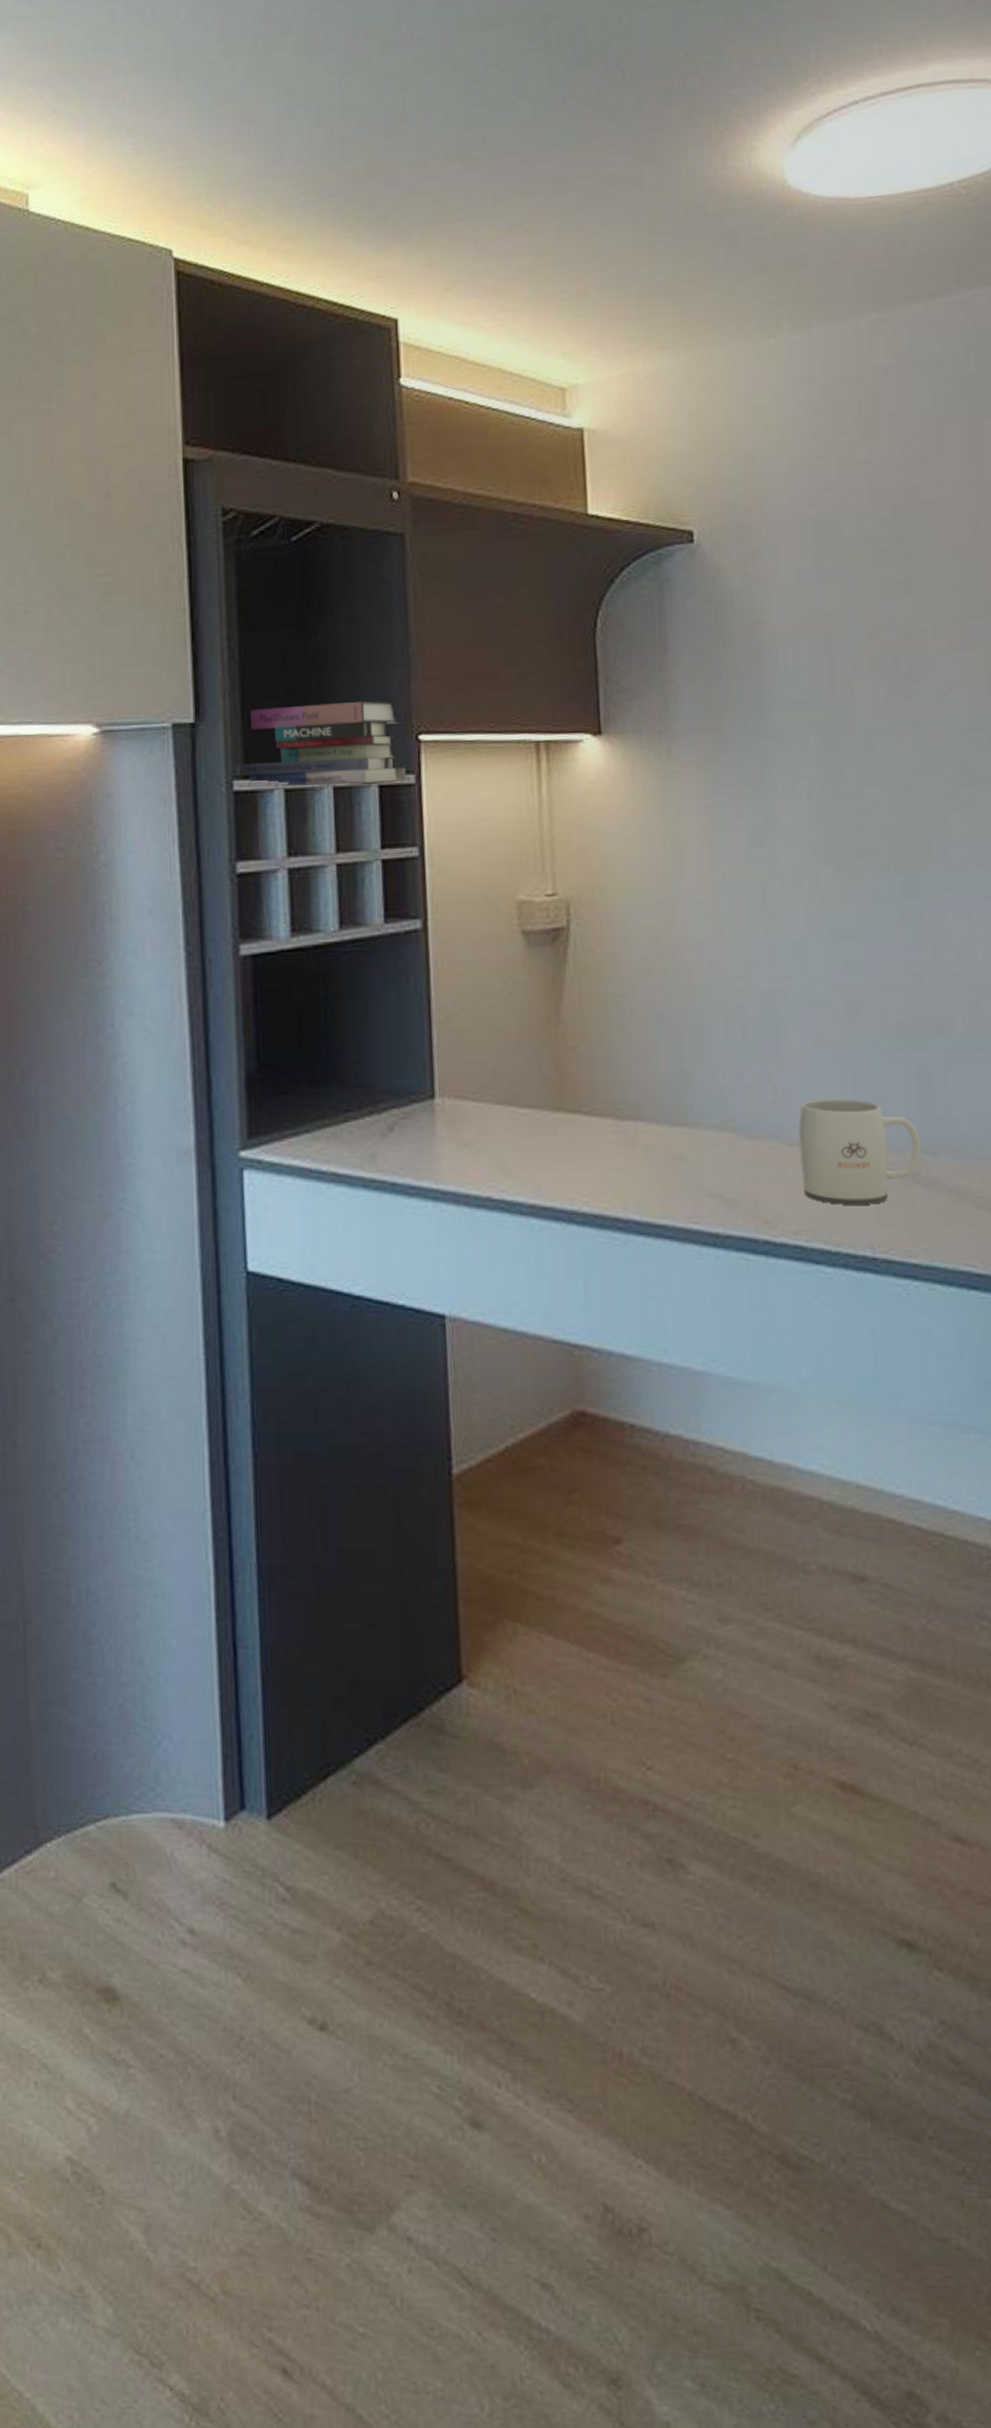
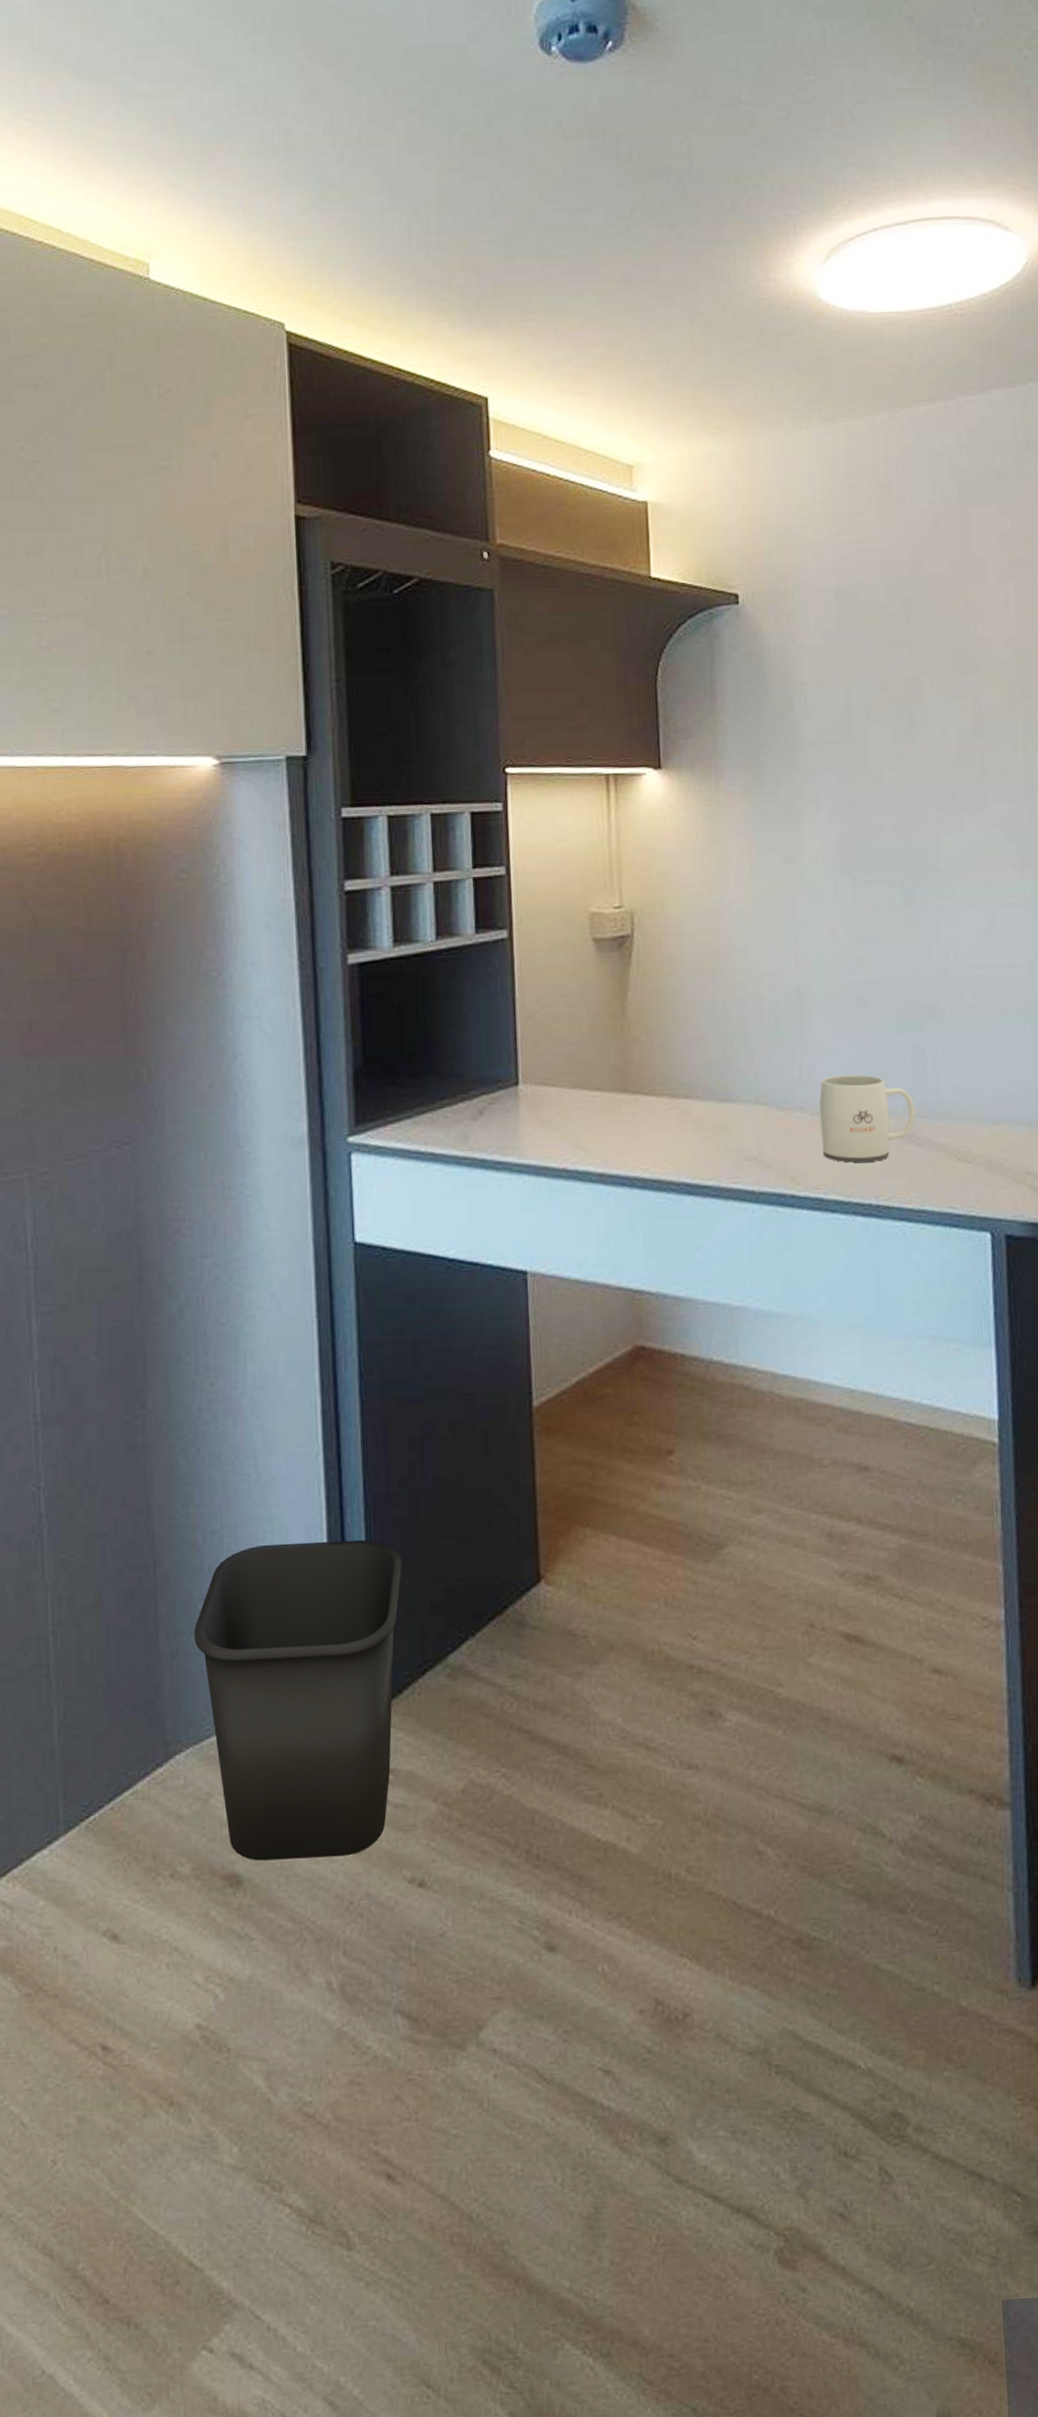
waste bin: none [67,1611,301,1983] -> present [194,1539,402,1861]
books: present [235,700,406,786] -> none [343,737,494,813]

